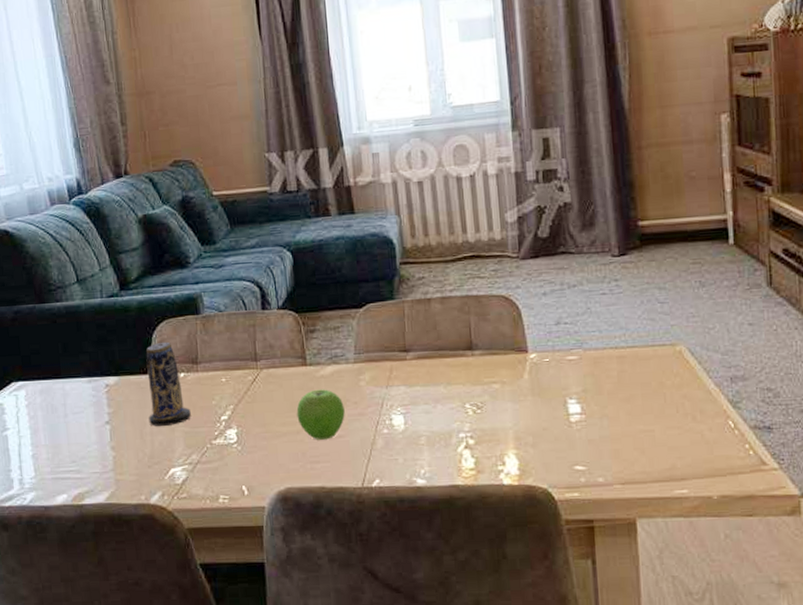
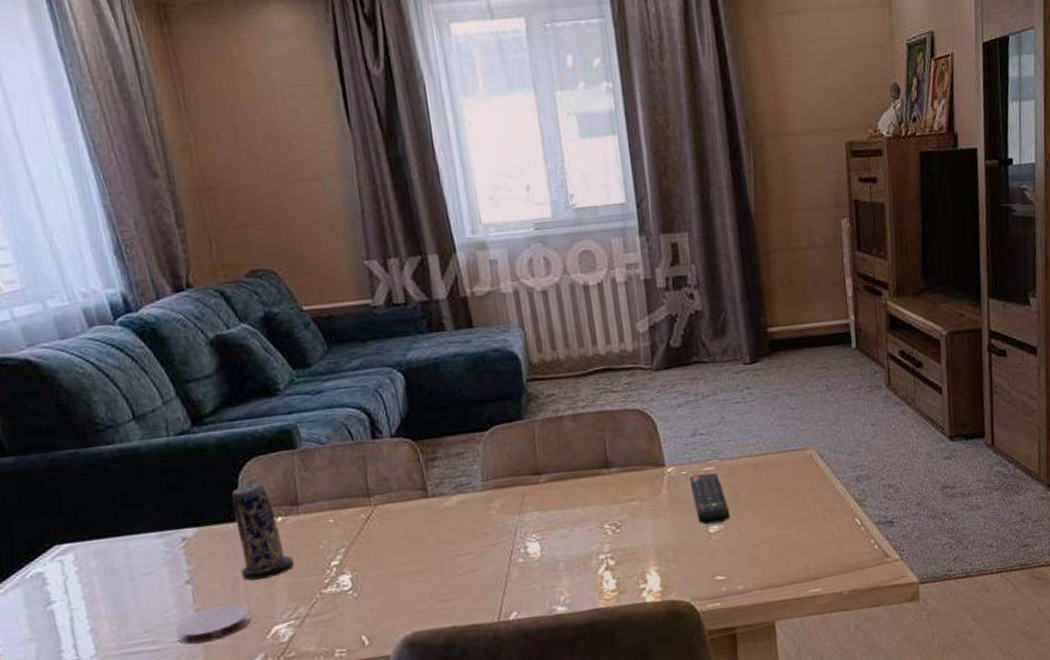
coaster: none [94,445,154,477] -> present [175,603,251,645]
fruit: present [296,389,345,440] -> none [419,521,475,578]
remote control: none [552,362,593,413] -> present [689,472,730,525]

